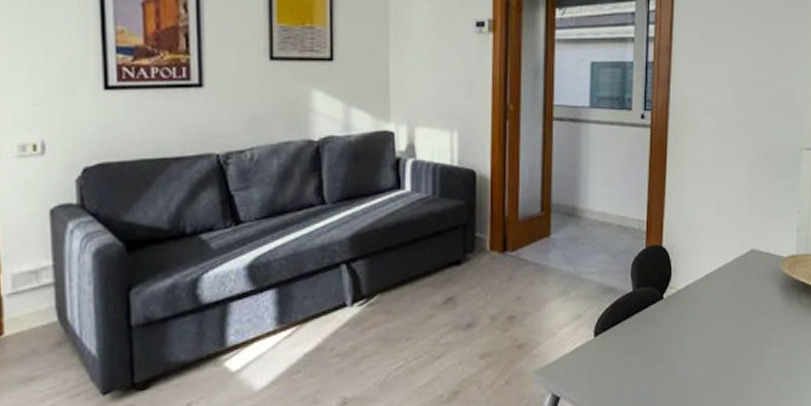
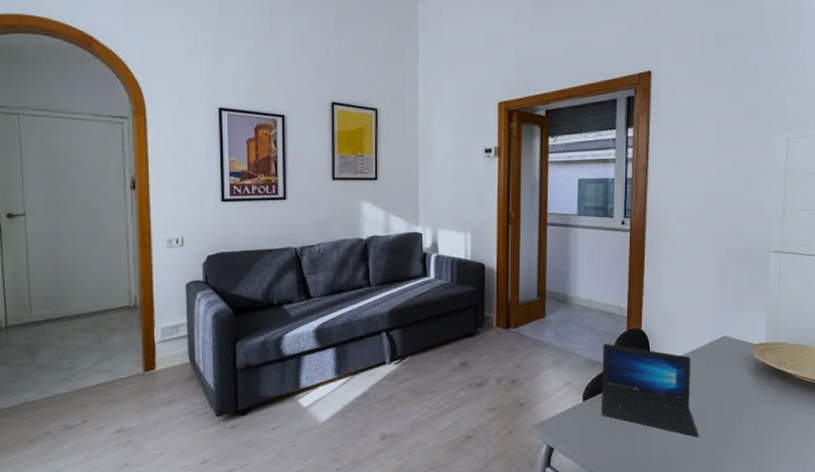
laptop: none [615,264,723,369] -> present [600,343,699,436]

